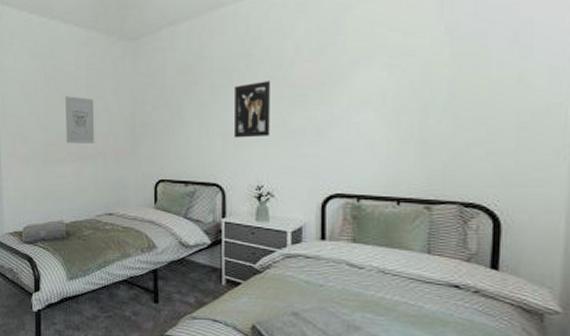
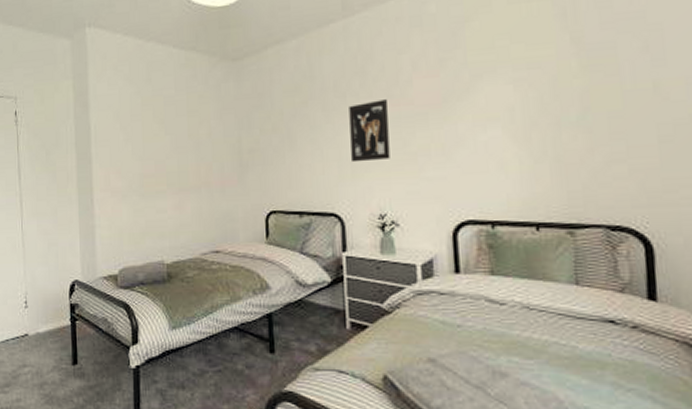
wall art: present [65,96,95,144] -> none [164,122,198,174]

